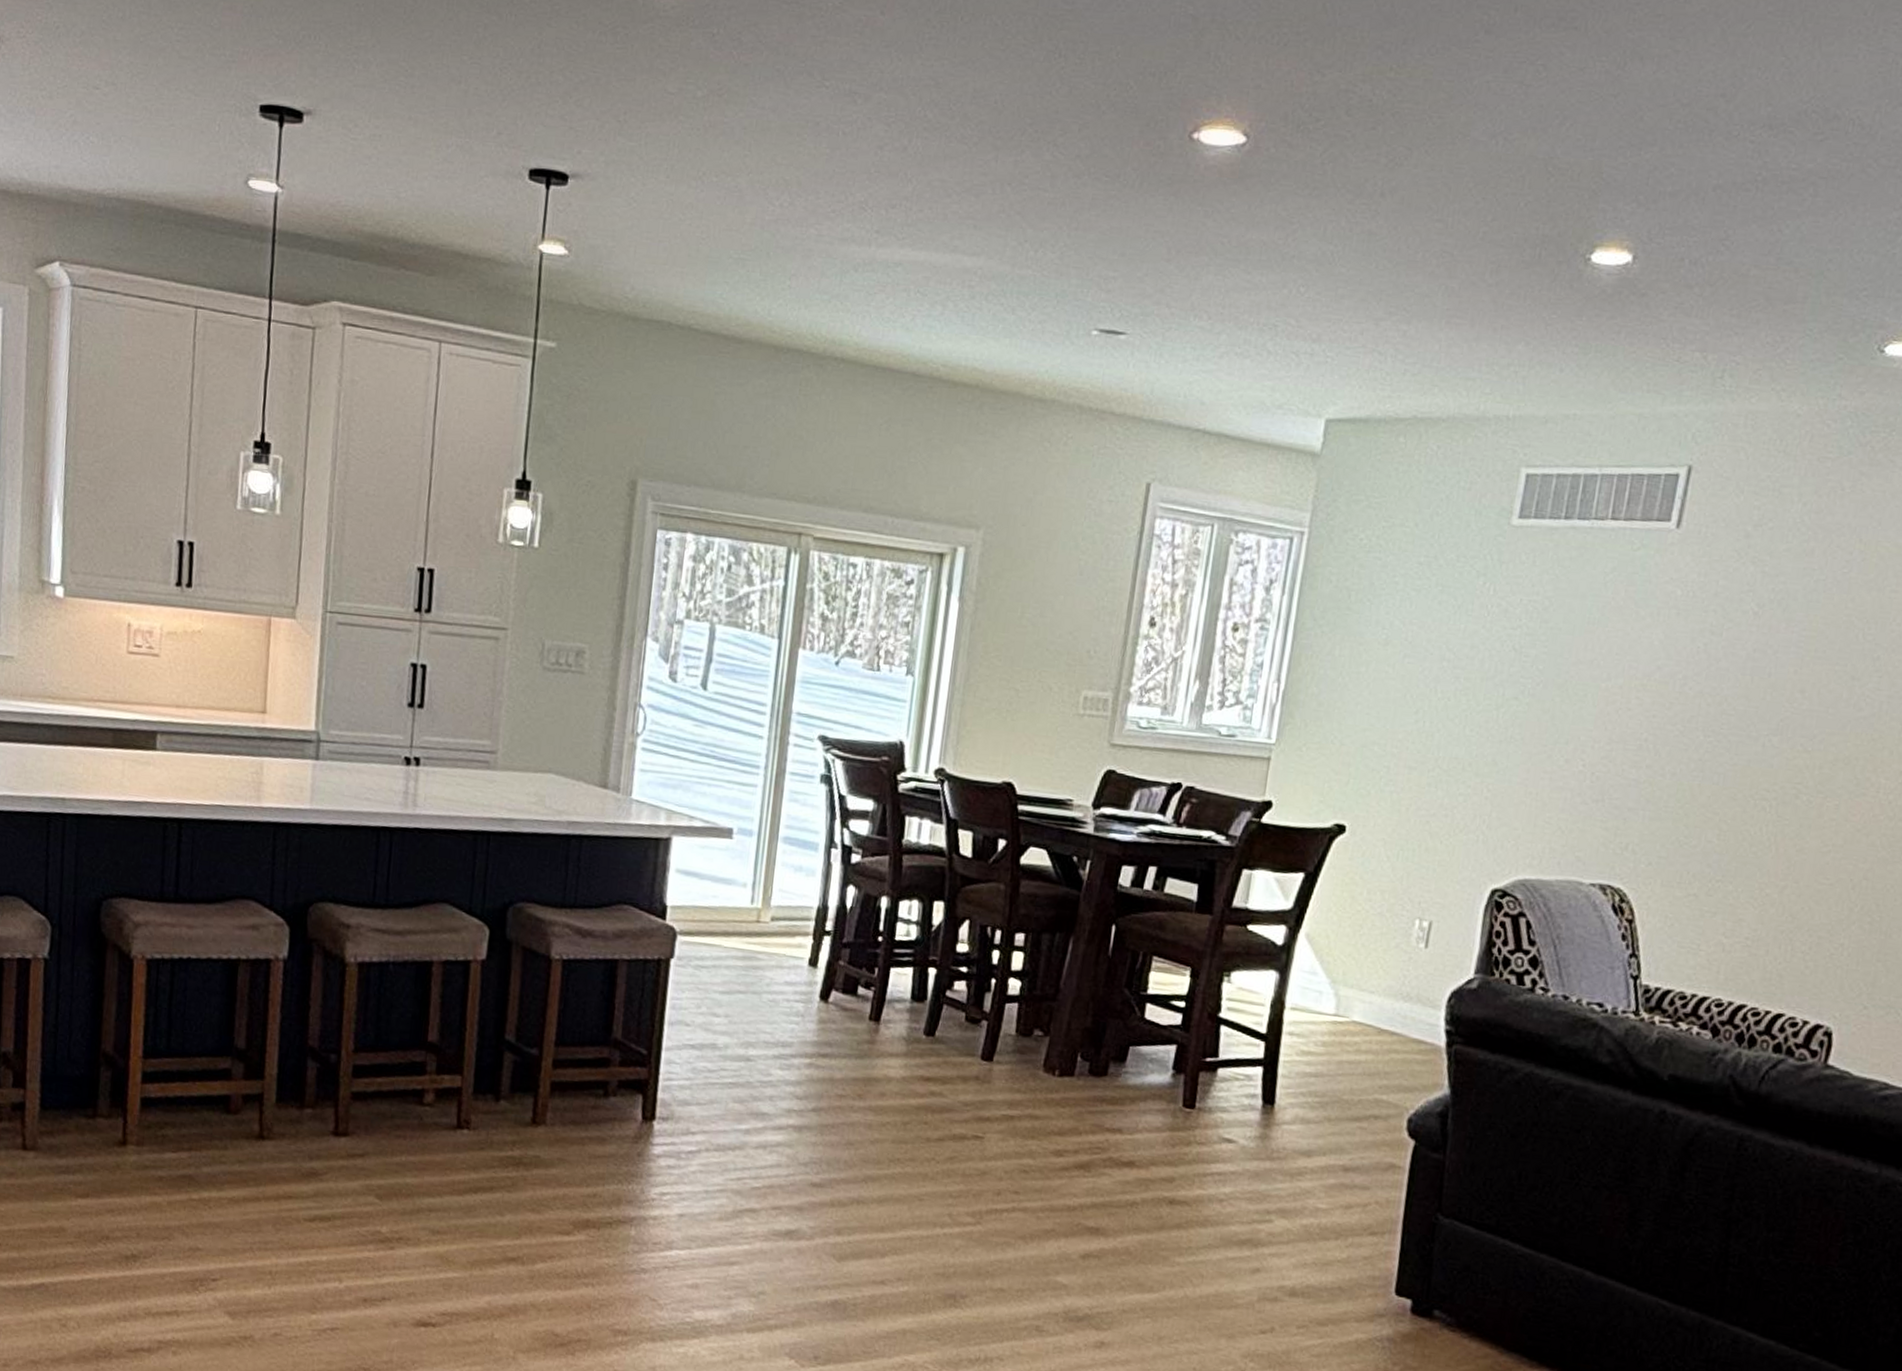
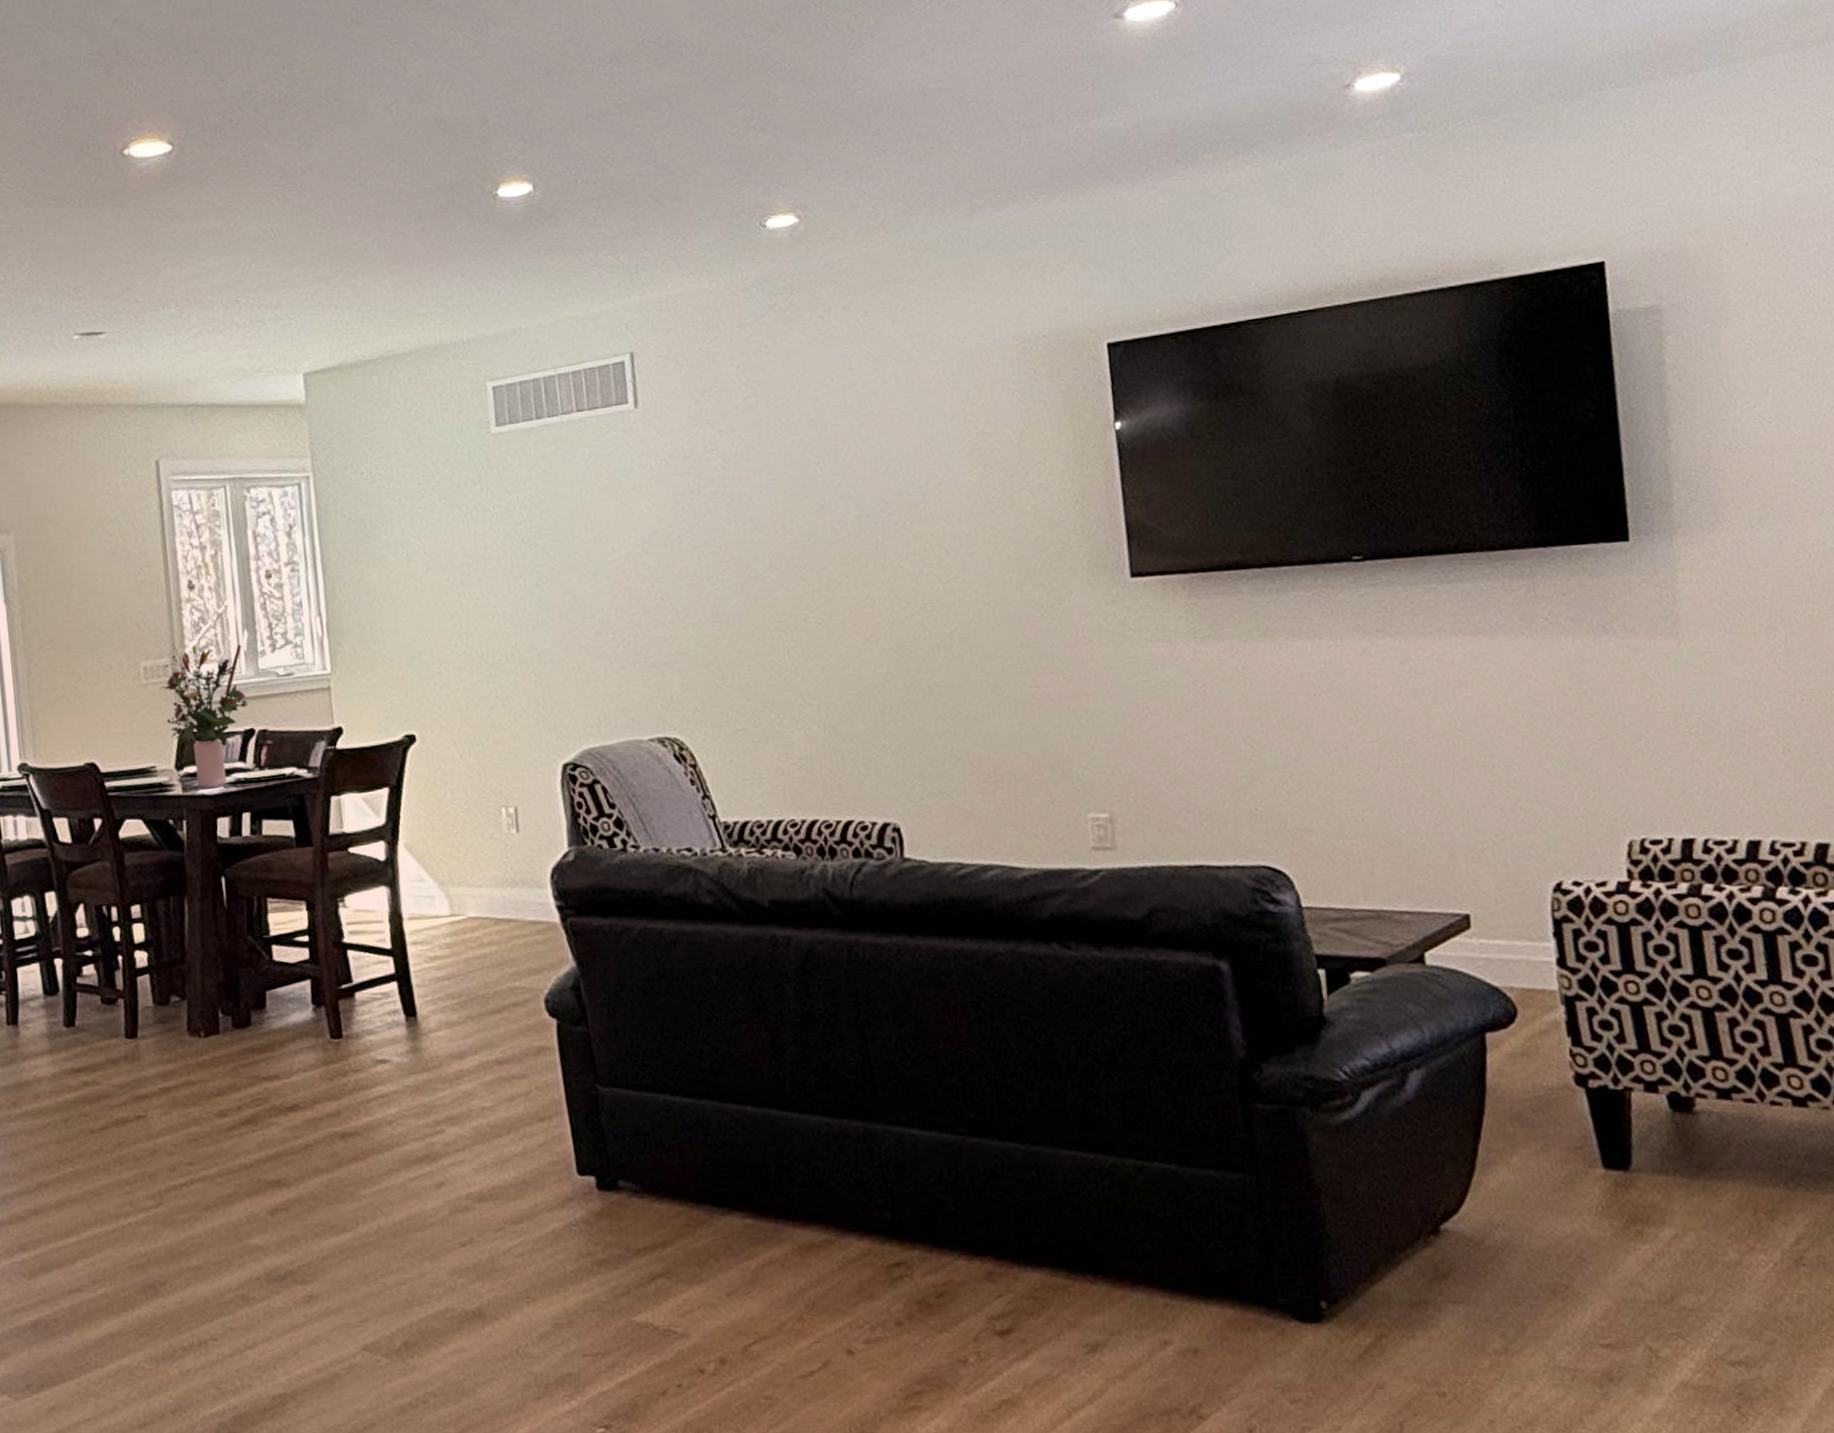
bouquet: none [1095,678,1189,836] -> present [159,643,247,790]

